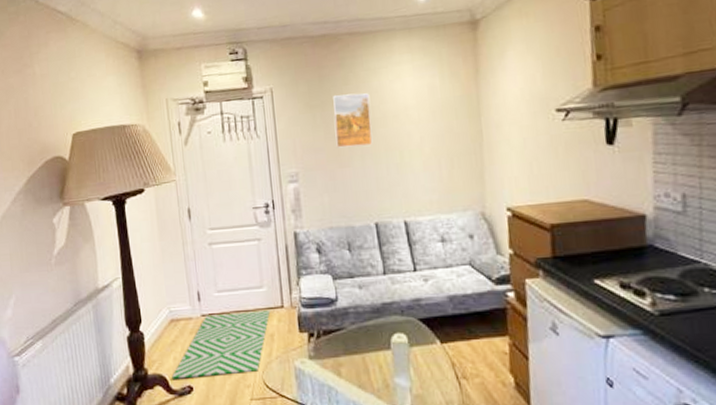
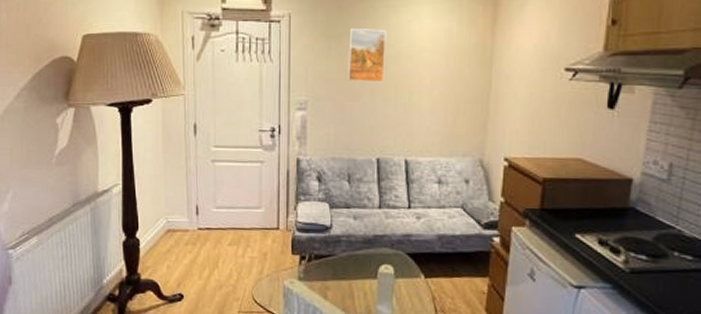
rug: present [171,309,271,379] -> none [164,229,266,287]

